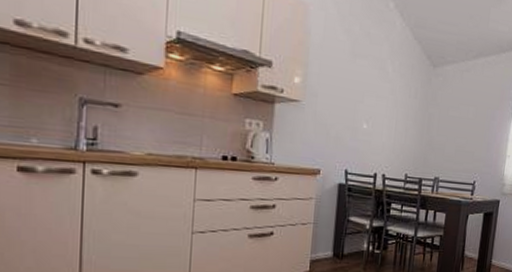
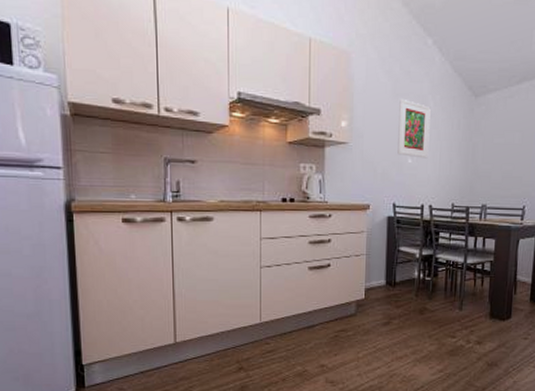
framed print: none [352,60,389,125] -> present [397,98,431,159]

